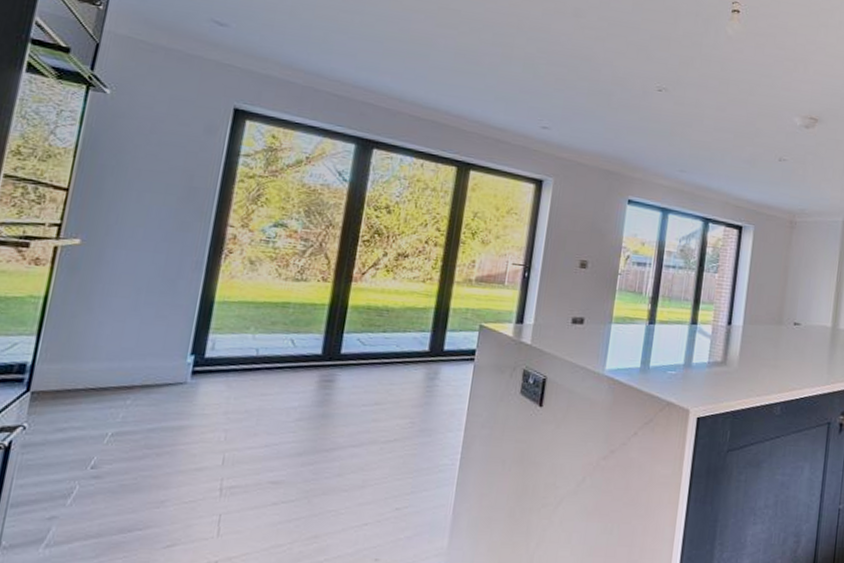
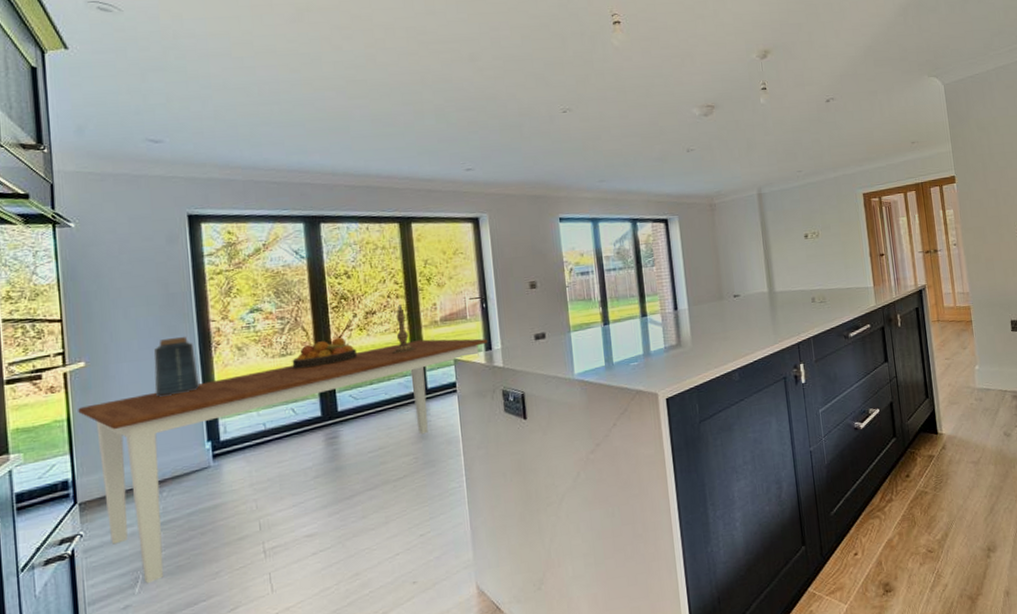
dining table: none [55,287,521,497] -> present [78,338,488,584]
vase: none [147,234,204,297] -> present [153,337,199,397]
fruit bowl: none [304,273,378,301] -> present [292,337,357,369]
candlestick: none [415,254,442,307] -> present [392,305,416,355]

